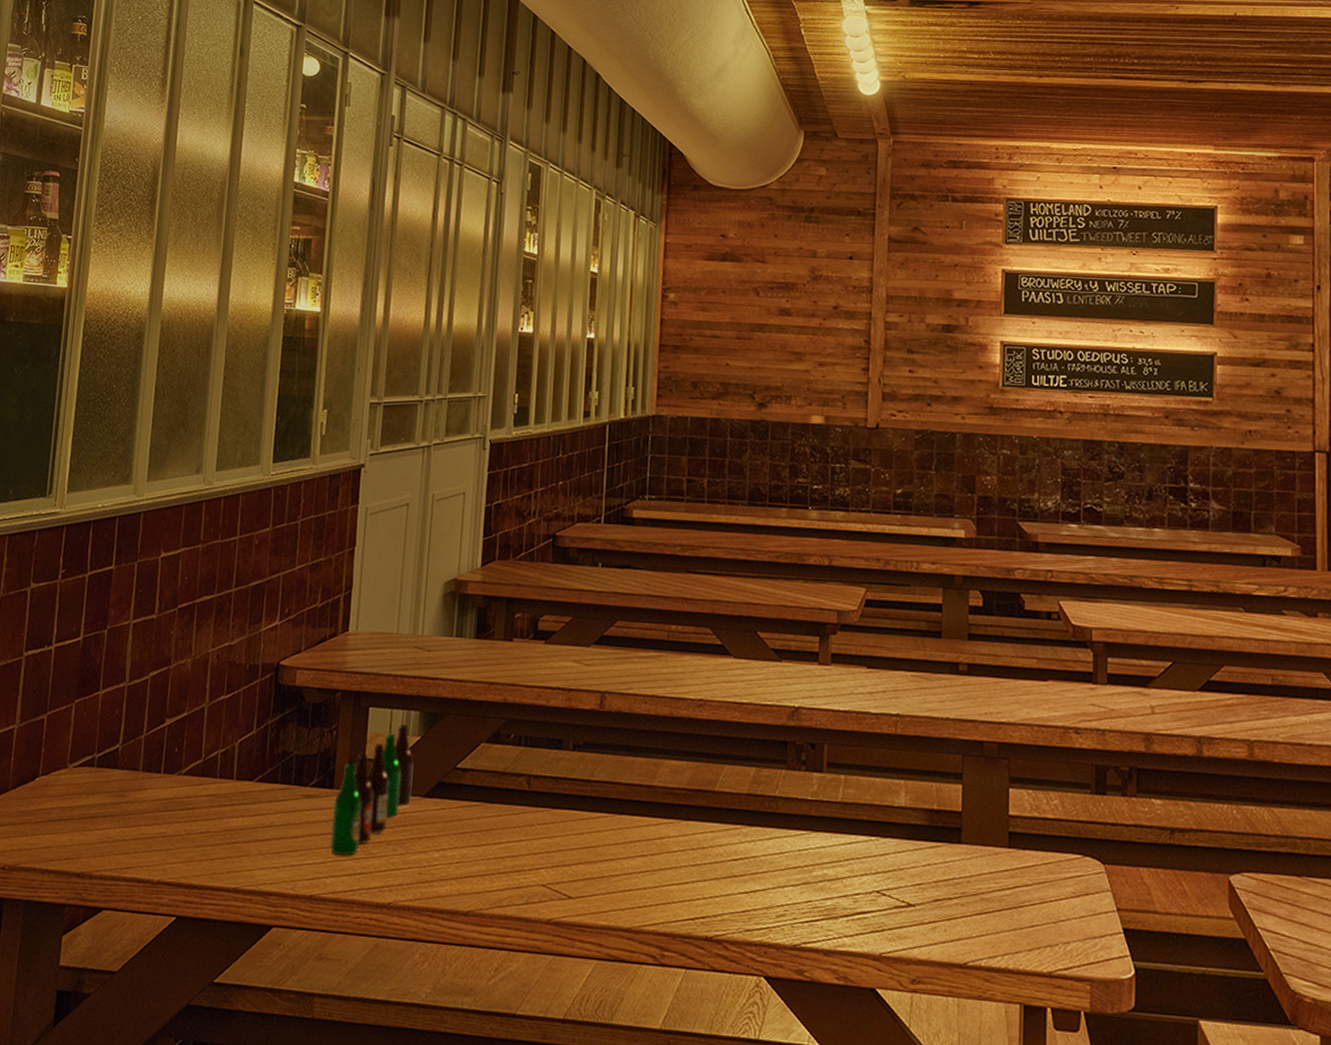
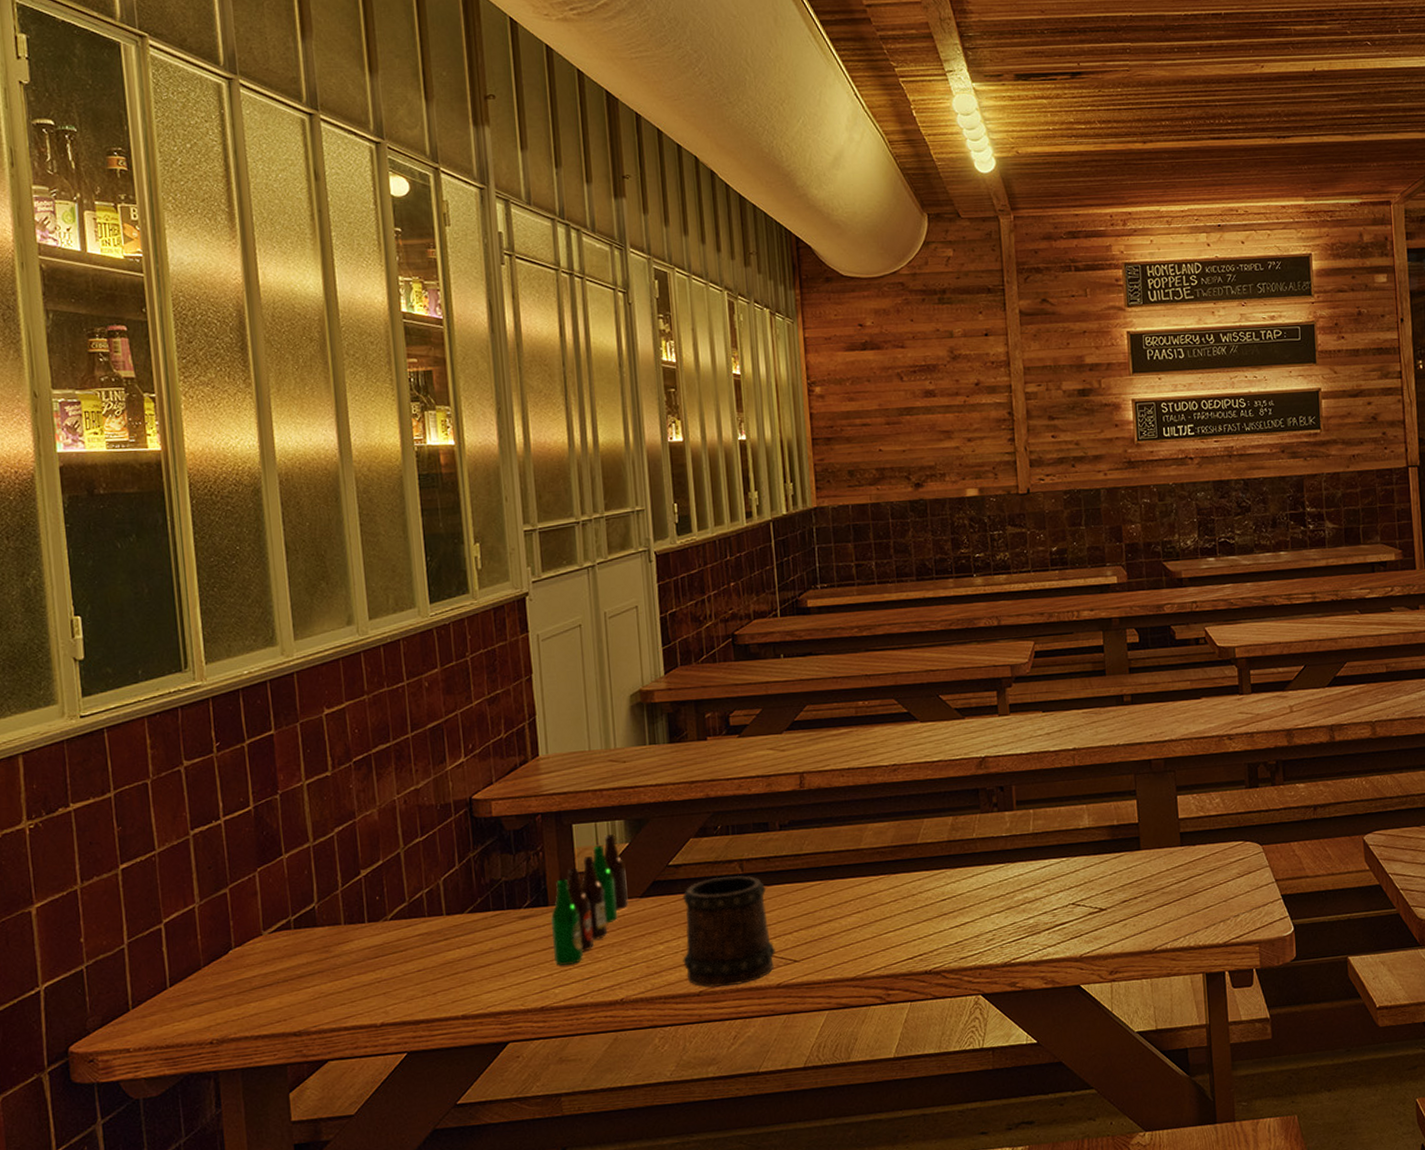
beer mug: none [455,790,552,912] -> present [683,875,776,988]

